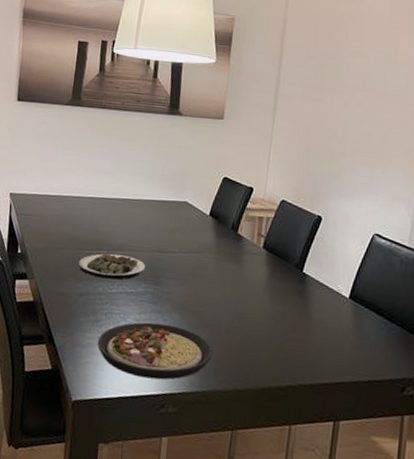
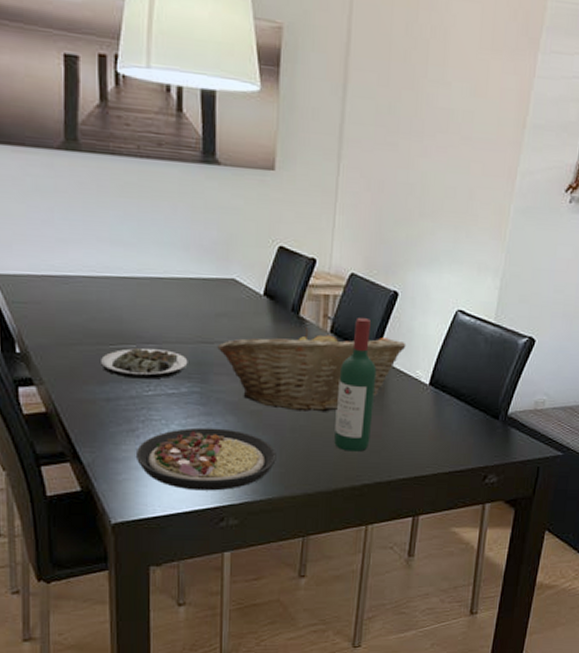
fruit basket: none [169,243,329,317] -> present [217,327,407,412]
wine bottle: none [263,237,302,355] -> present [334,318,377,452]

